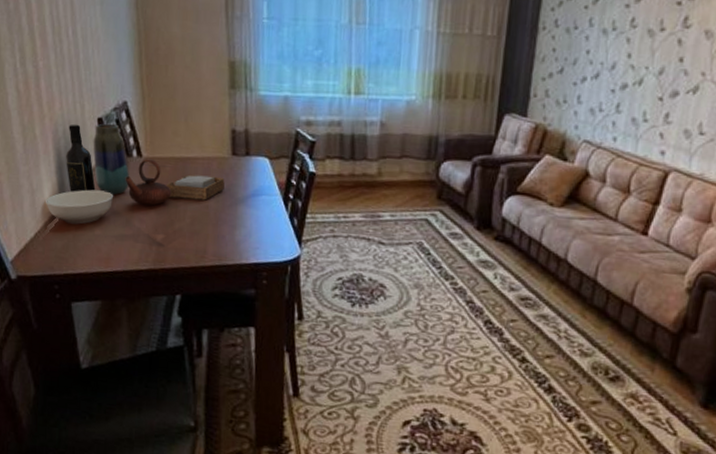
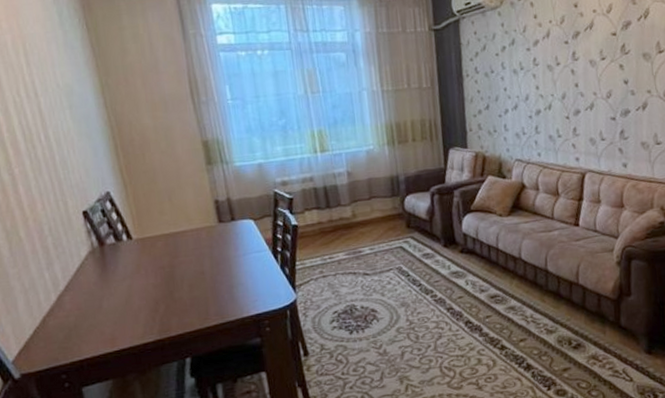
bowl: present [44,189,114,225] -> none [39,276,110,314]
wine bottle: present [65,124,96,192] -> none [54,220,91,284]
vase: present [92,123,129,195] -> none [80,214,123,280]
teapot: present [125,159,172,206] -> none [118,239,167,284]
napkin holder: present [166,174,225,201] -> none [159,244,216,271]

